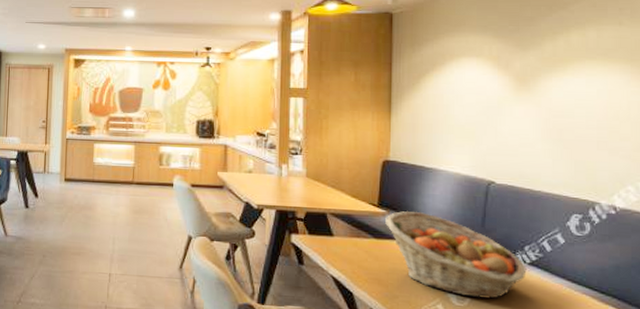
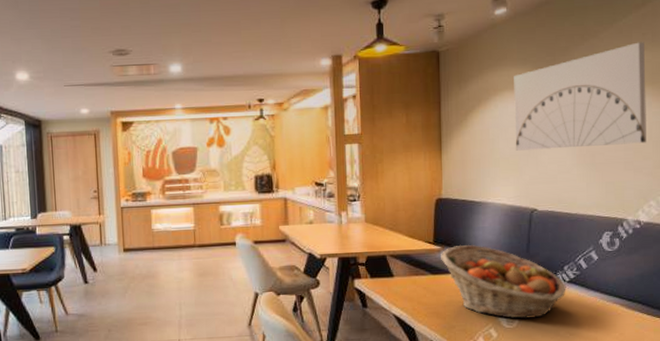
wall art: none [472,17,624,123] -> present [514,42,646,151]

